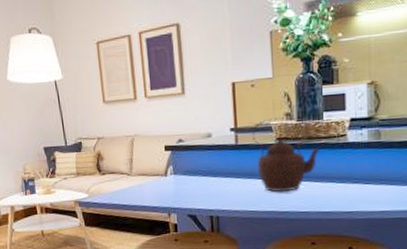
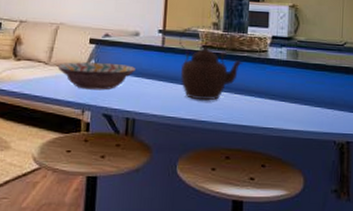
decorative bowl: none [139,166,213,194] -> present [57,62,136,90]

